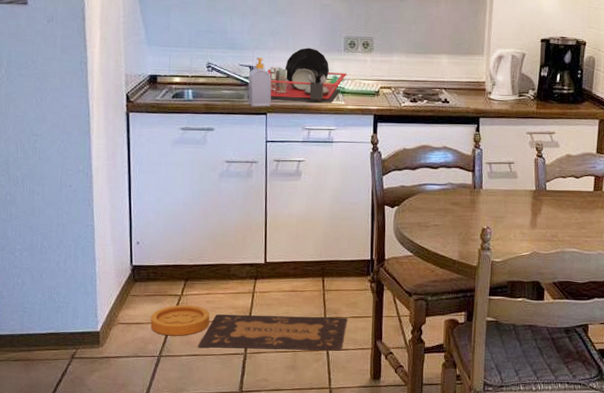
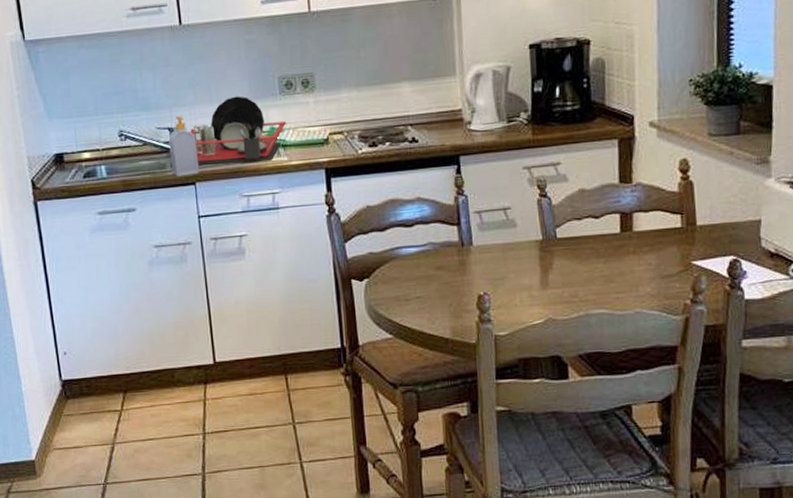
pet bowl: present [150,305,210,336] -> none [90,421,158,459]
doormat: present [197,314,347,351] -> none [147,422,321,470]

